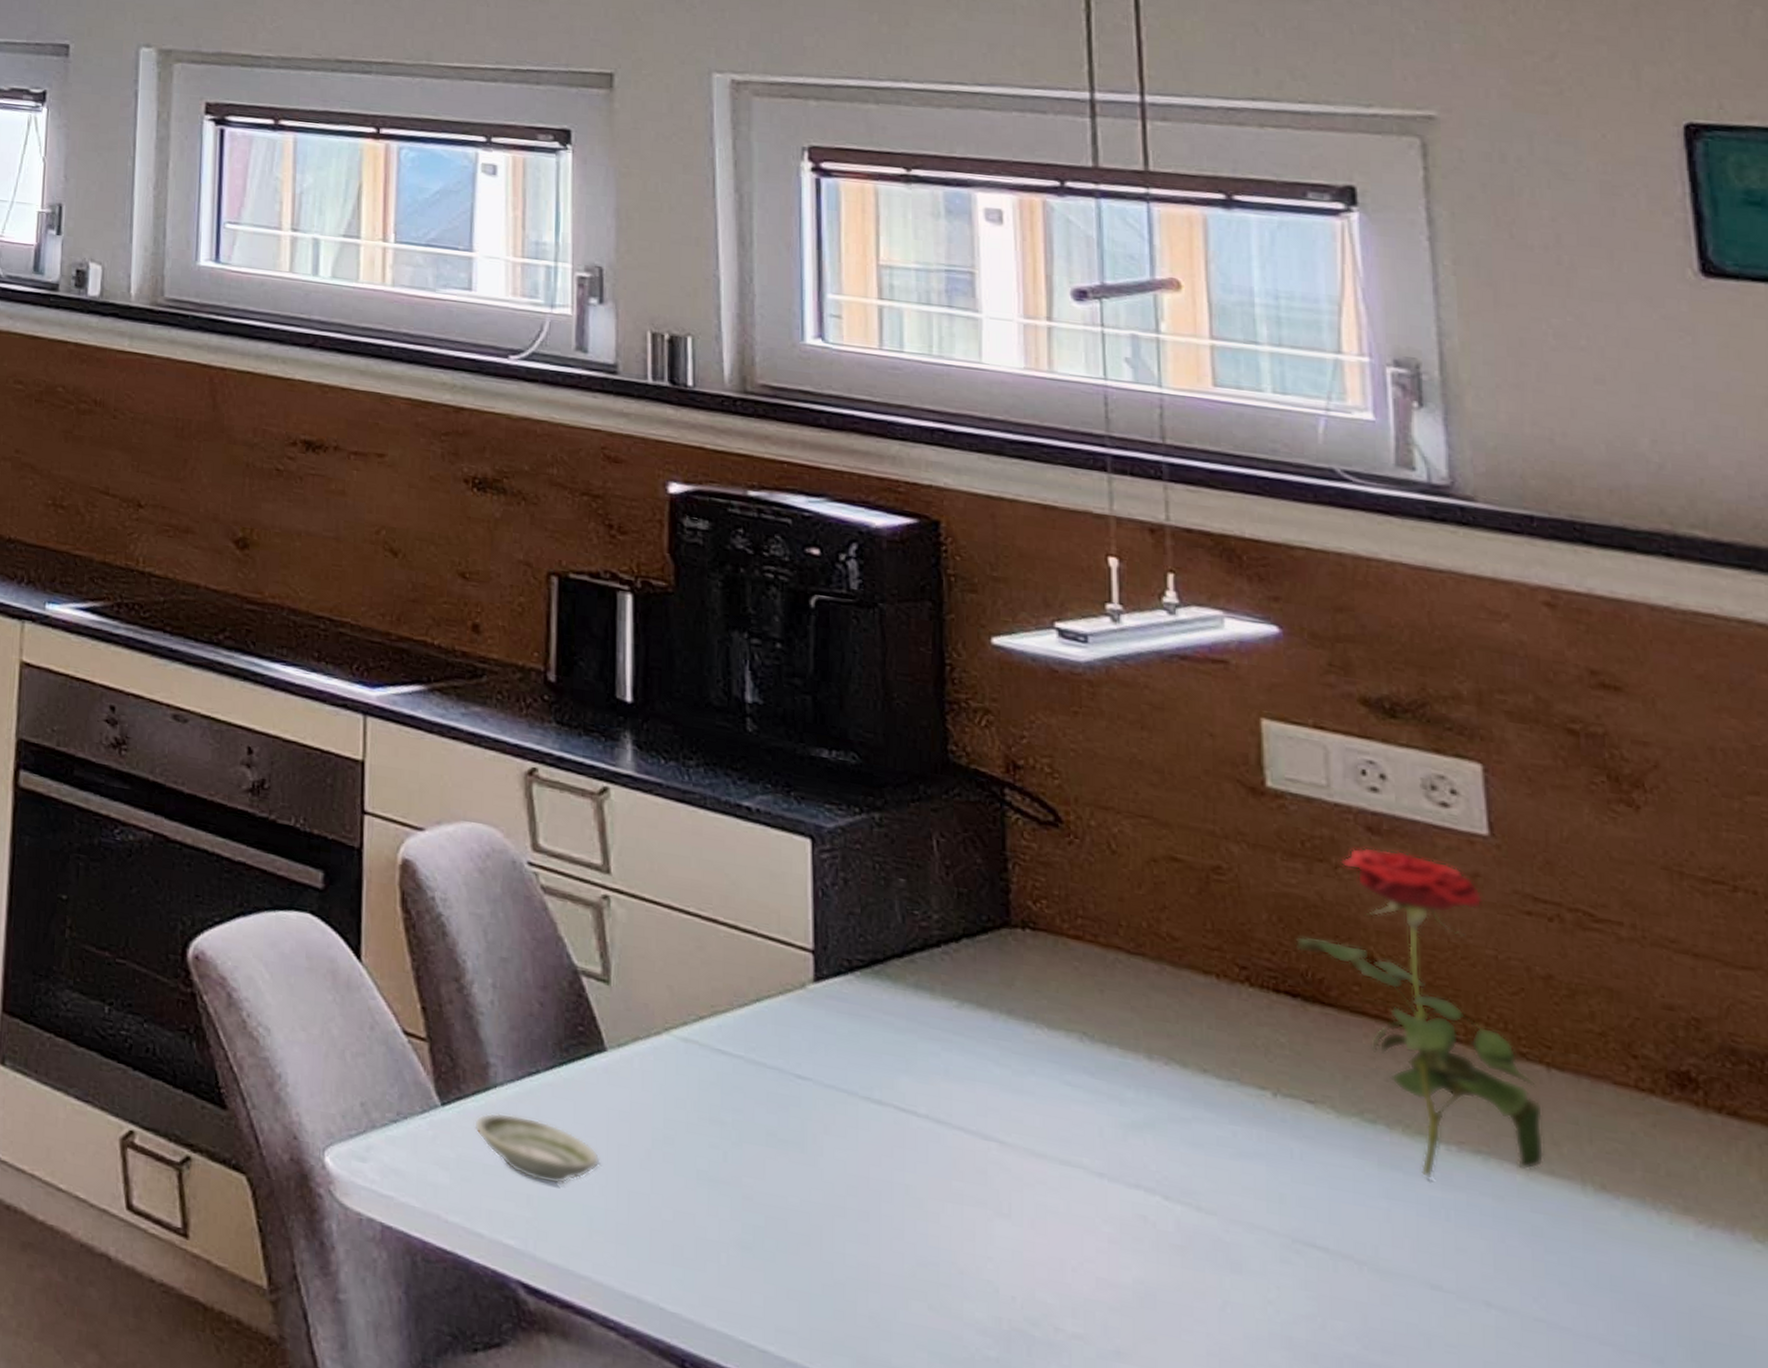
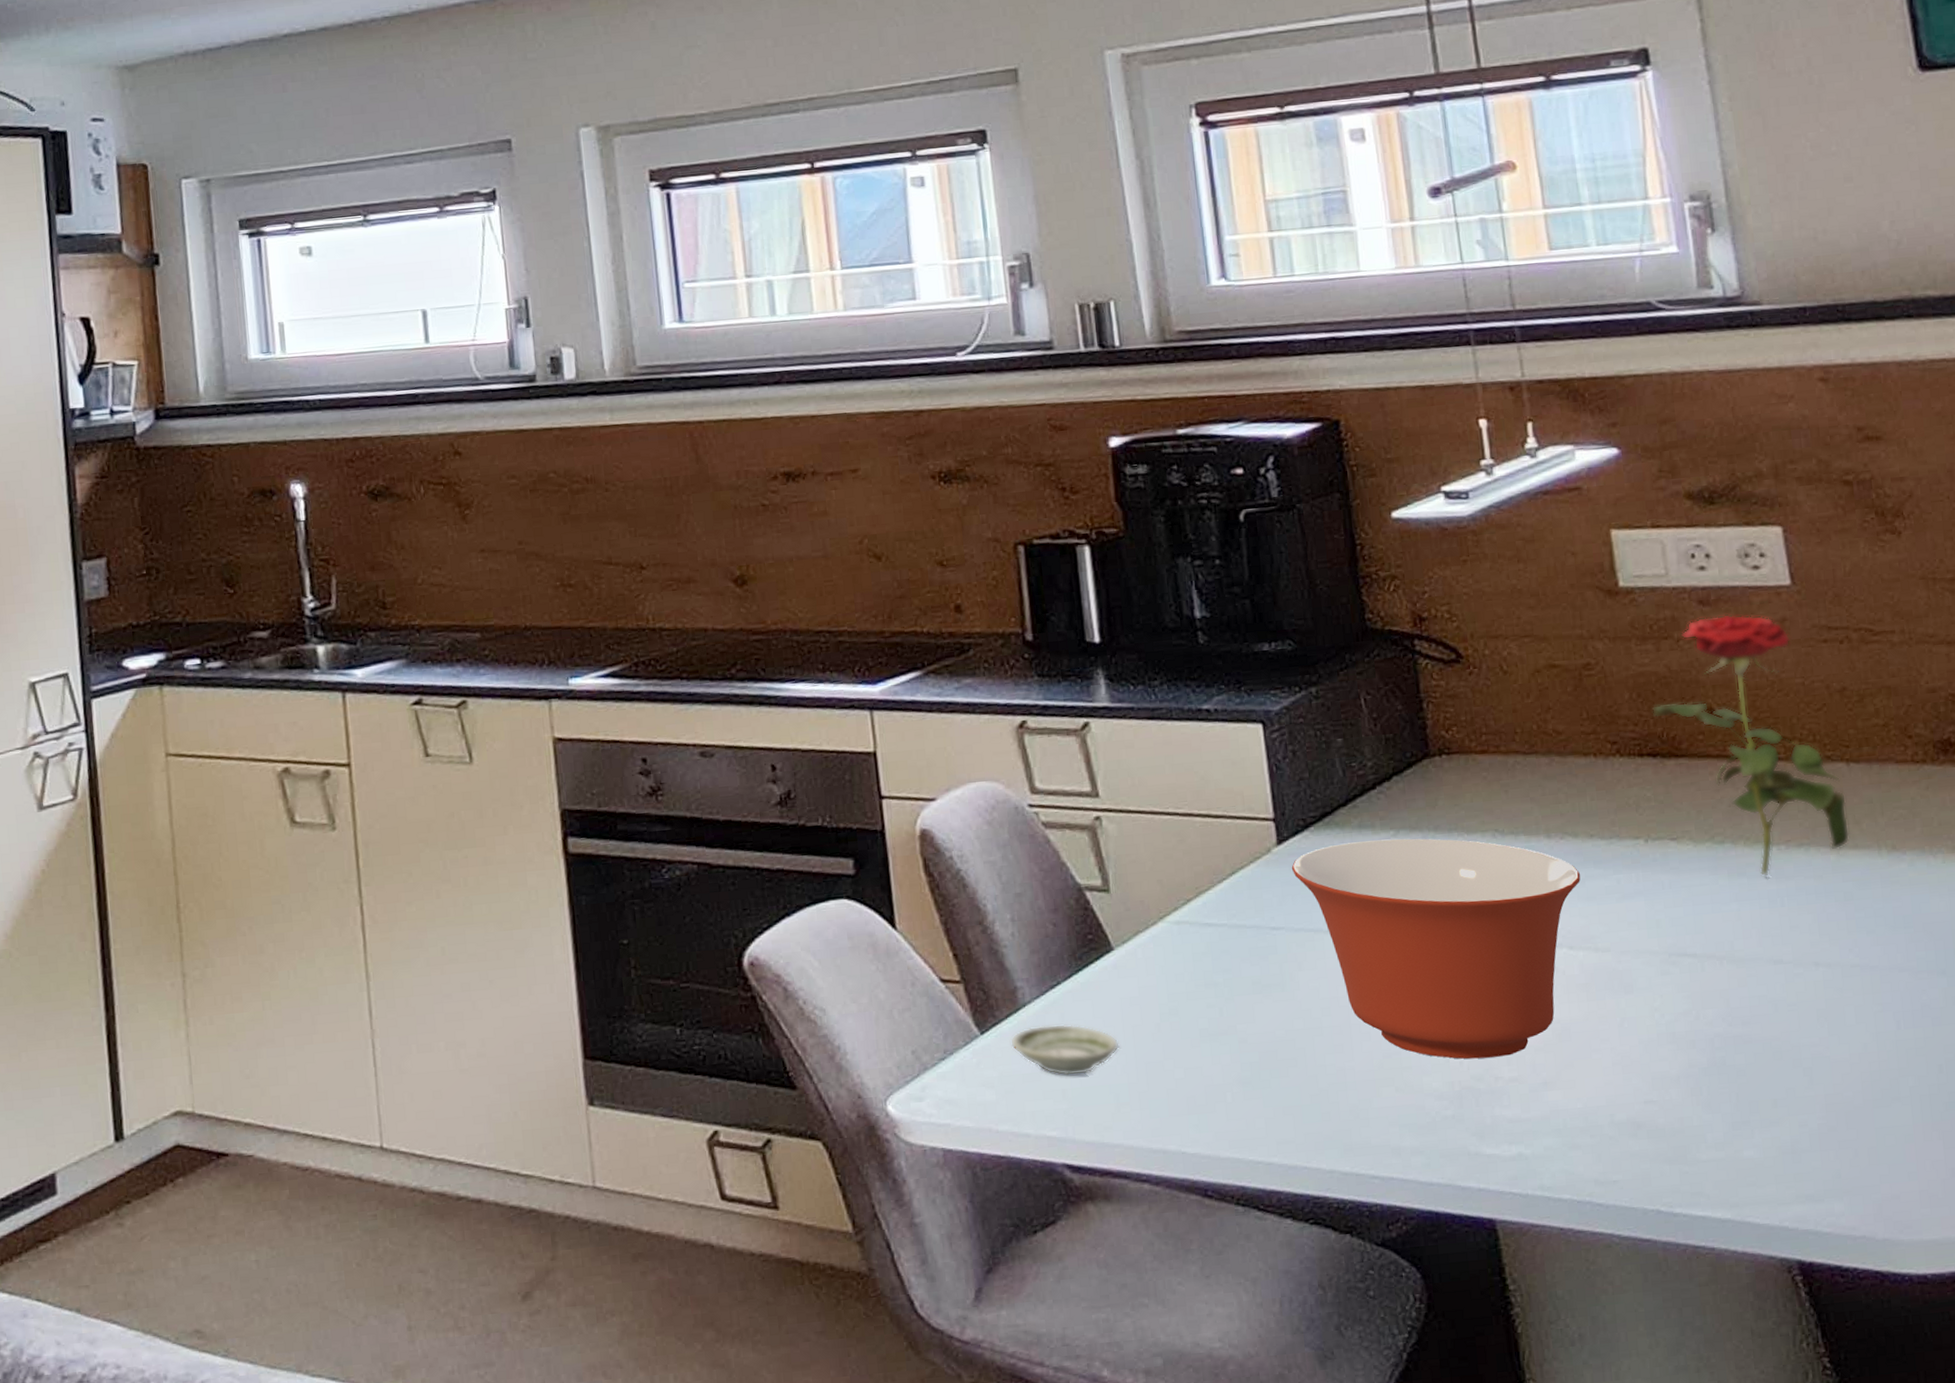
mixing bowl: none [828,998,1186,1307] -> present [1291,838,1581,1059]

